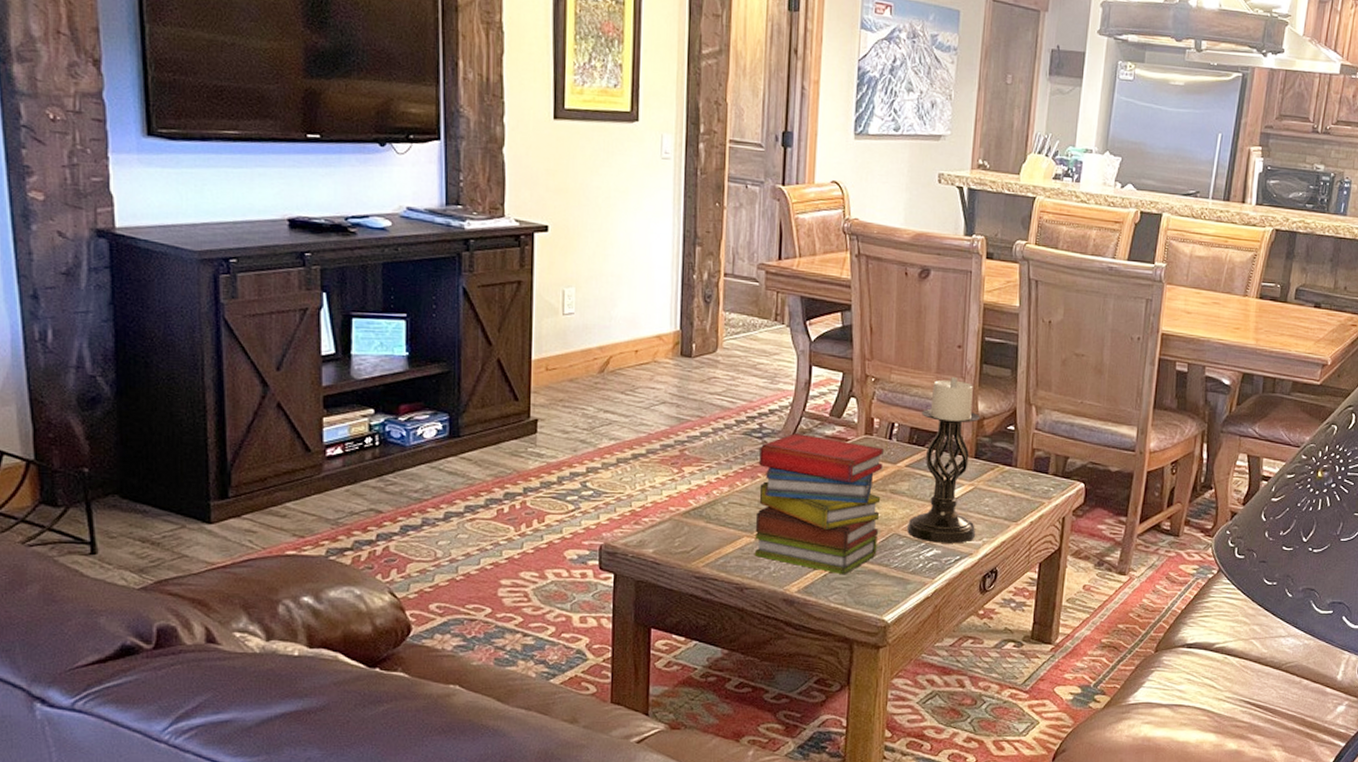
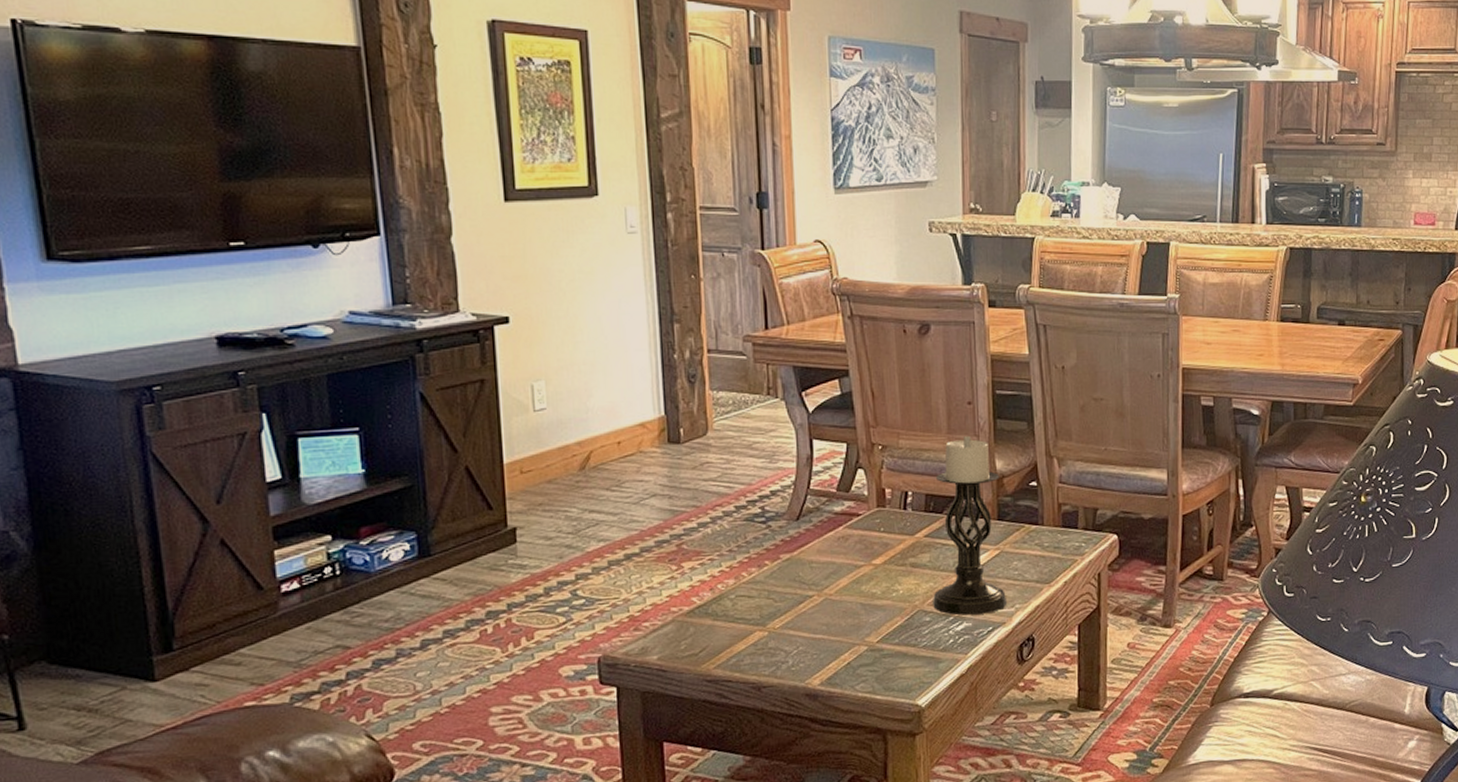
book: present [755,432,884,575] -> none [764,512,902,661]

